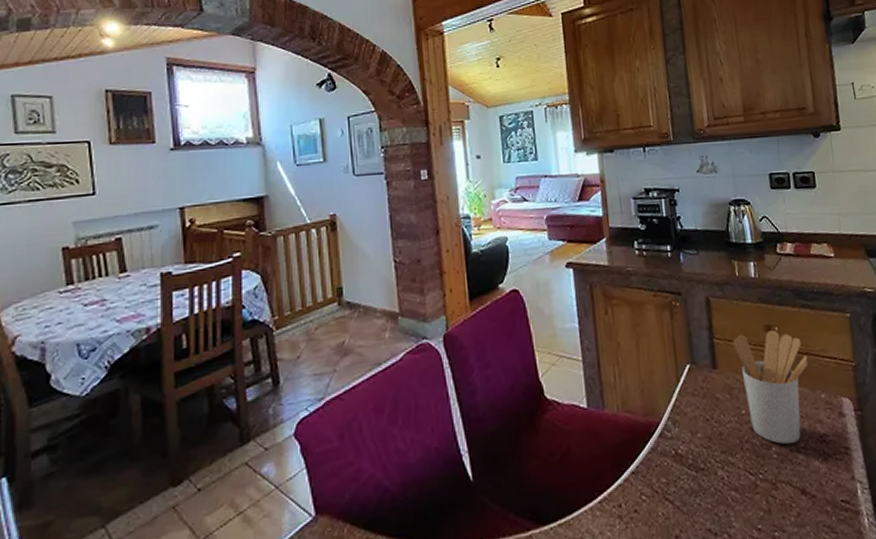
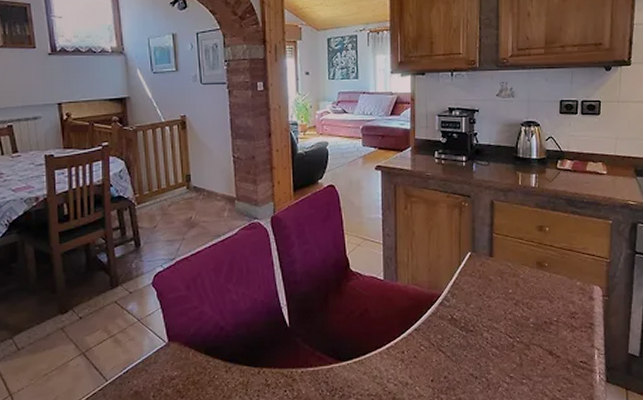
utensil holder: present [733,330,809,444] -> none [509,230,570,317]

